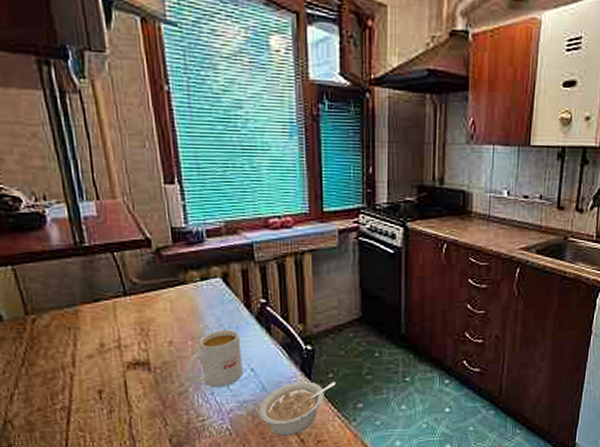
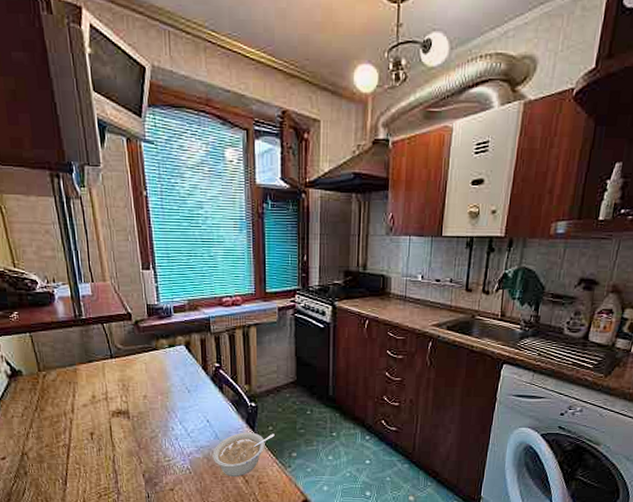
mug: present [187,329,243,388] -> none [157,387,200,435]

